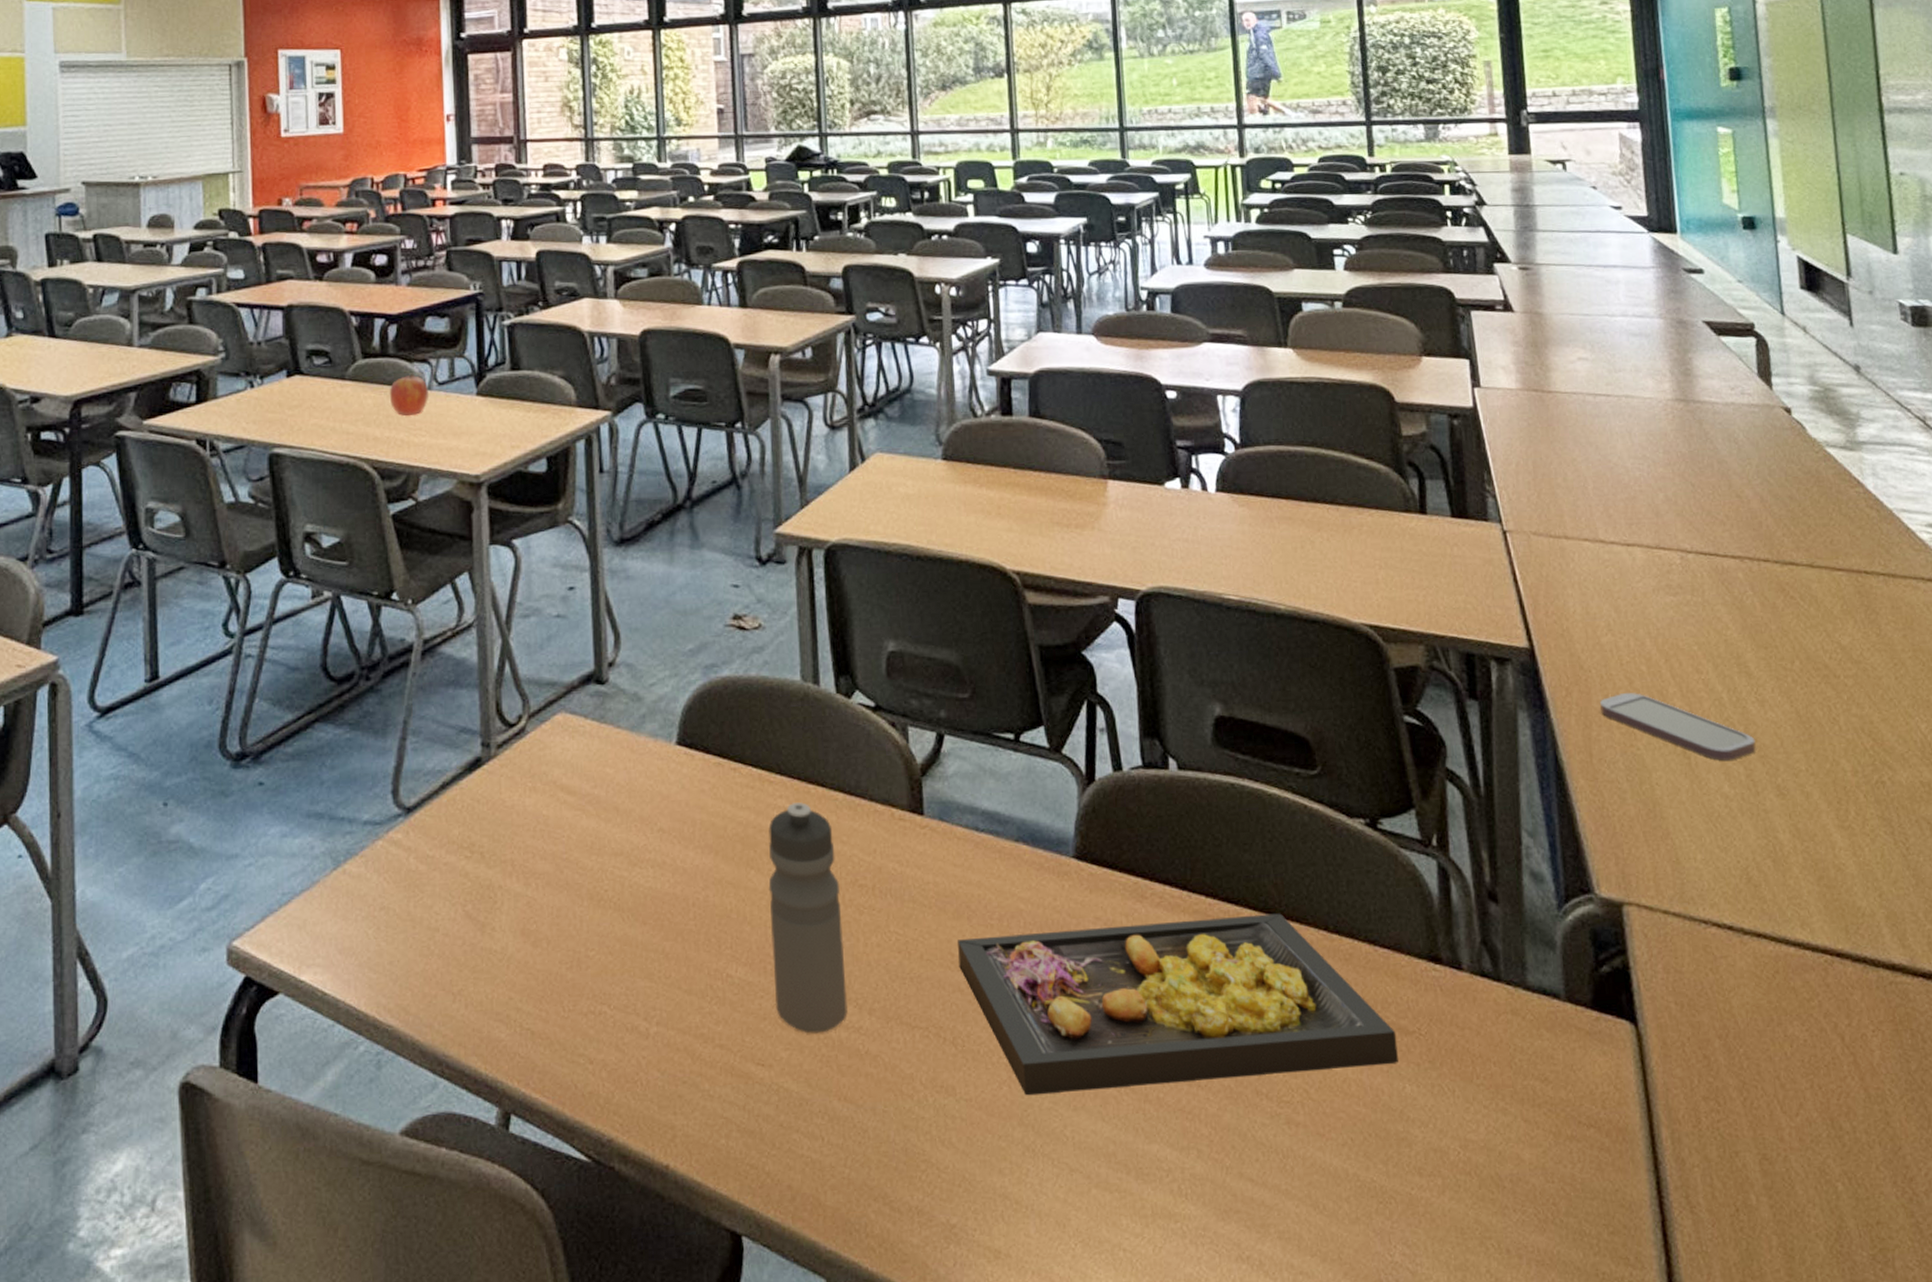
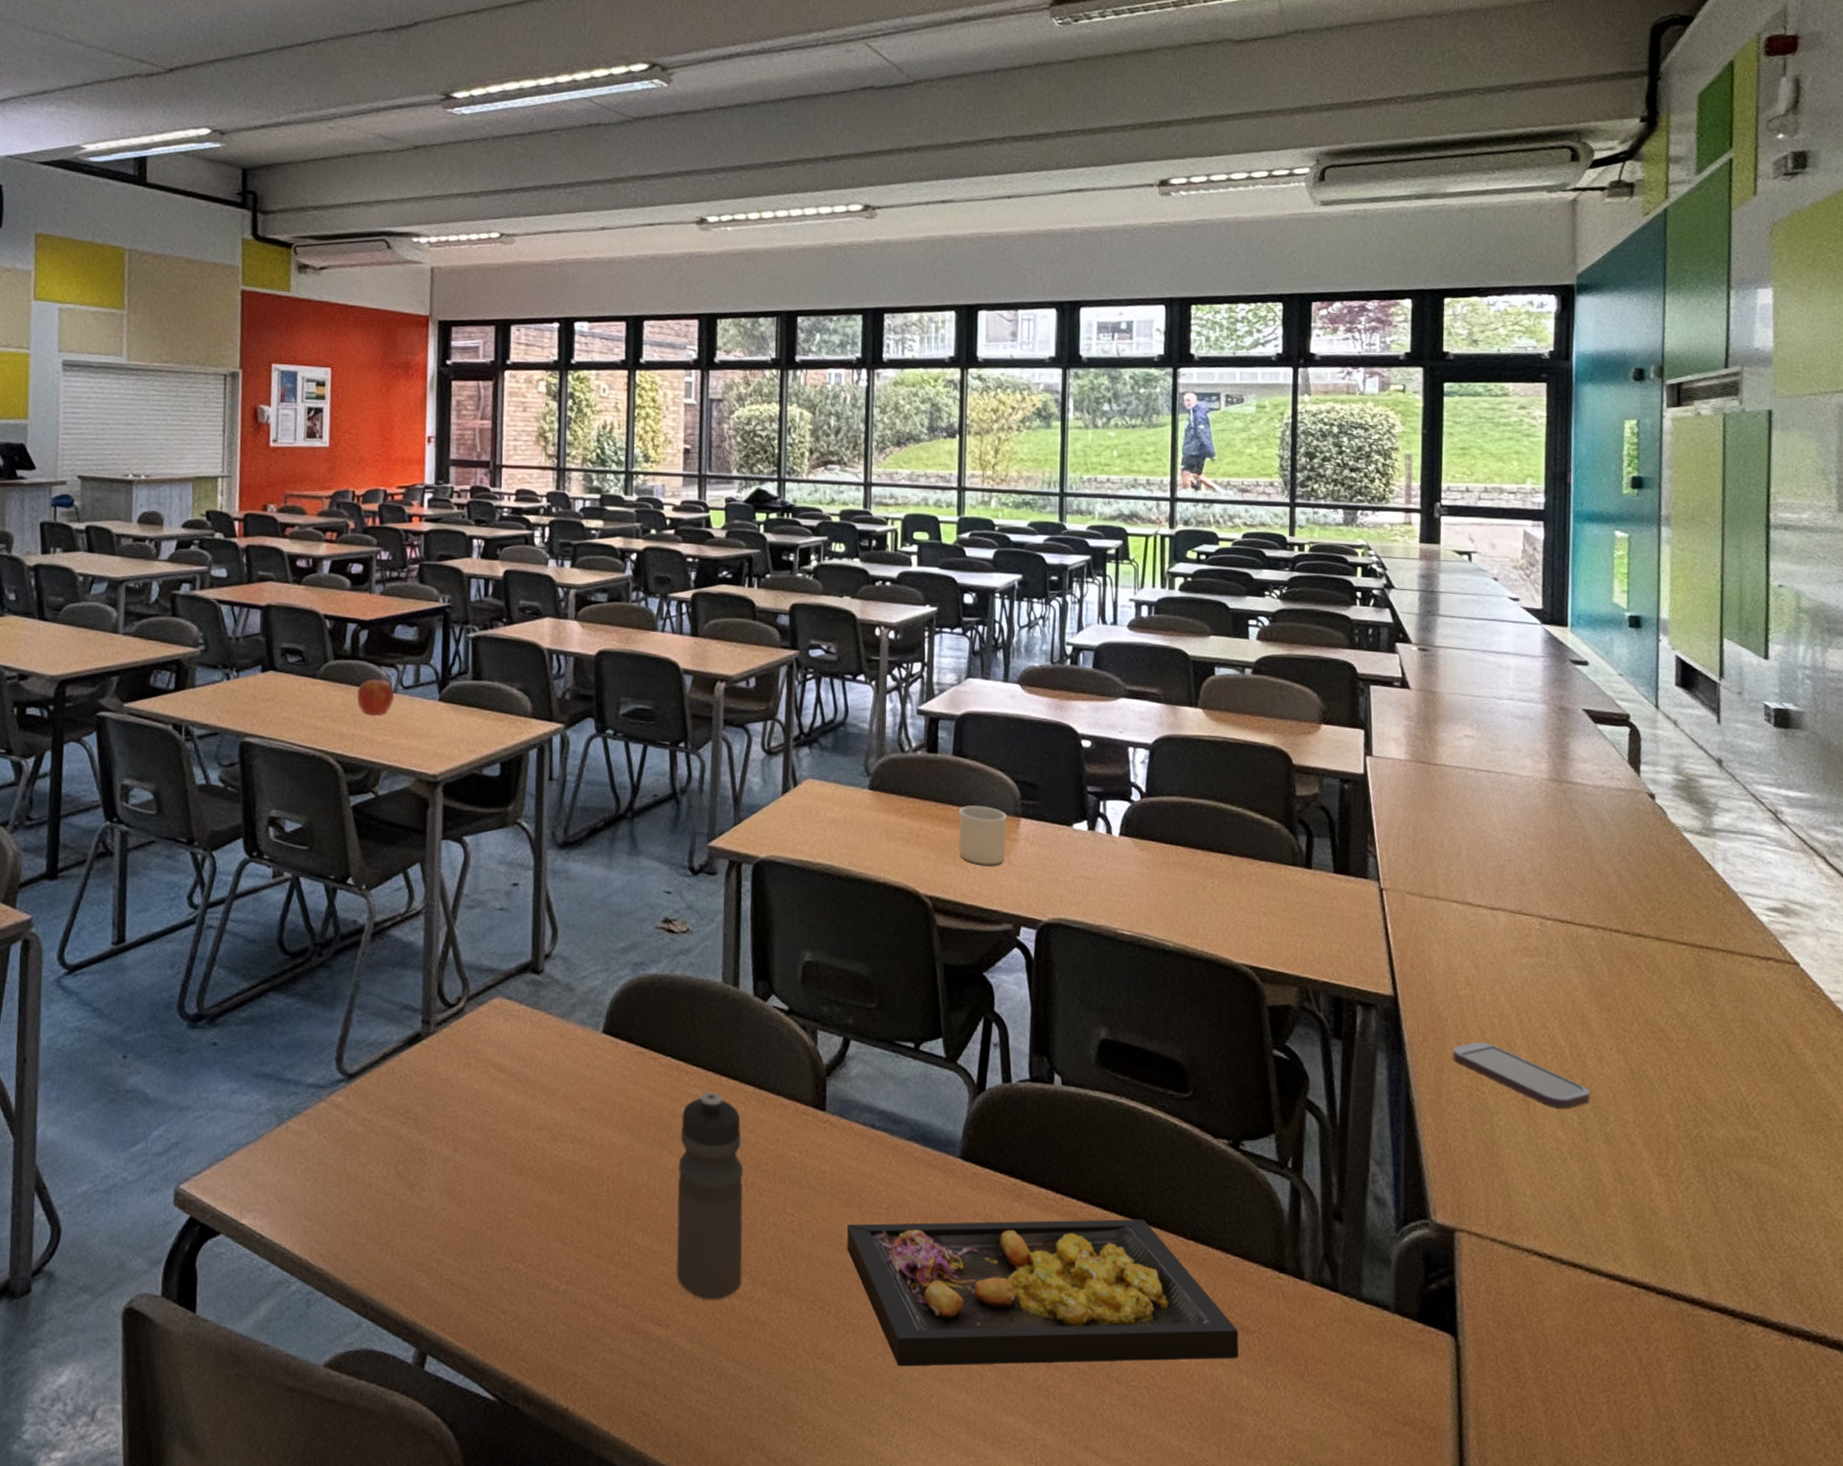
mug: none [1040,469,1095,535] -> present [958,806,1008,866]

